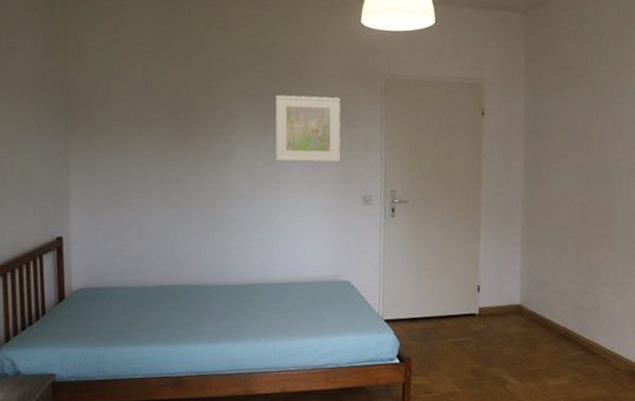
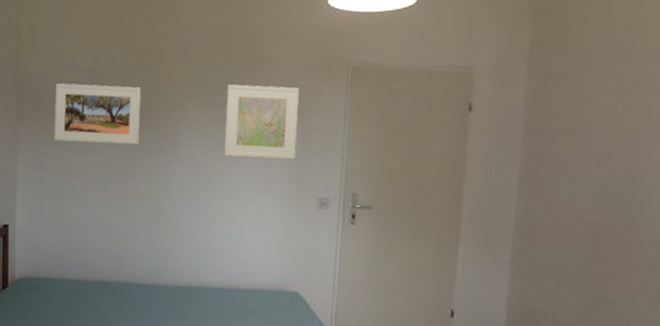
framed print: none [106,95,194,154] -> present [54,83,141,145]

